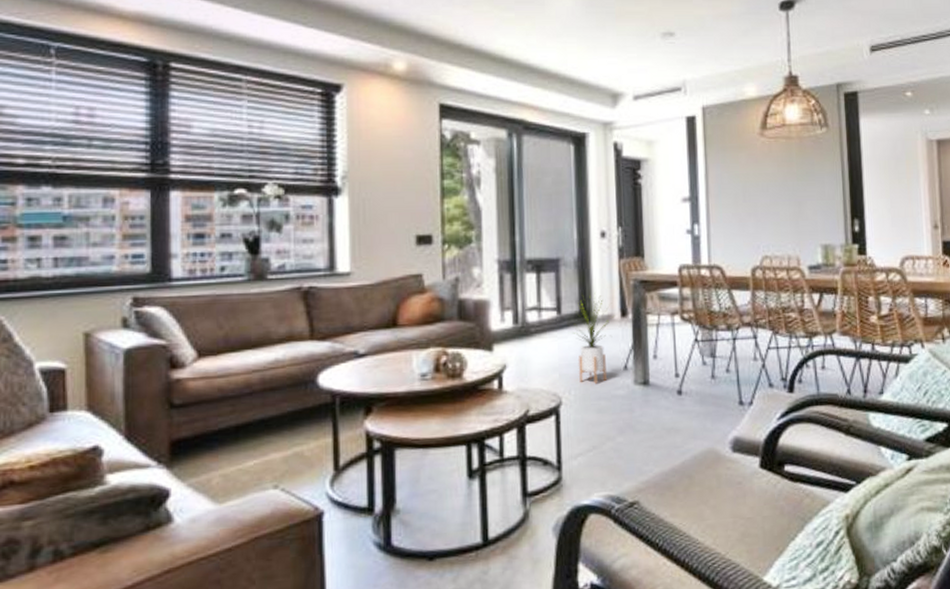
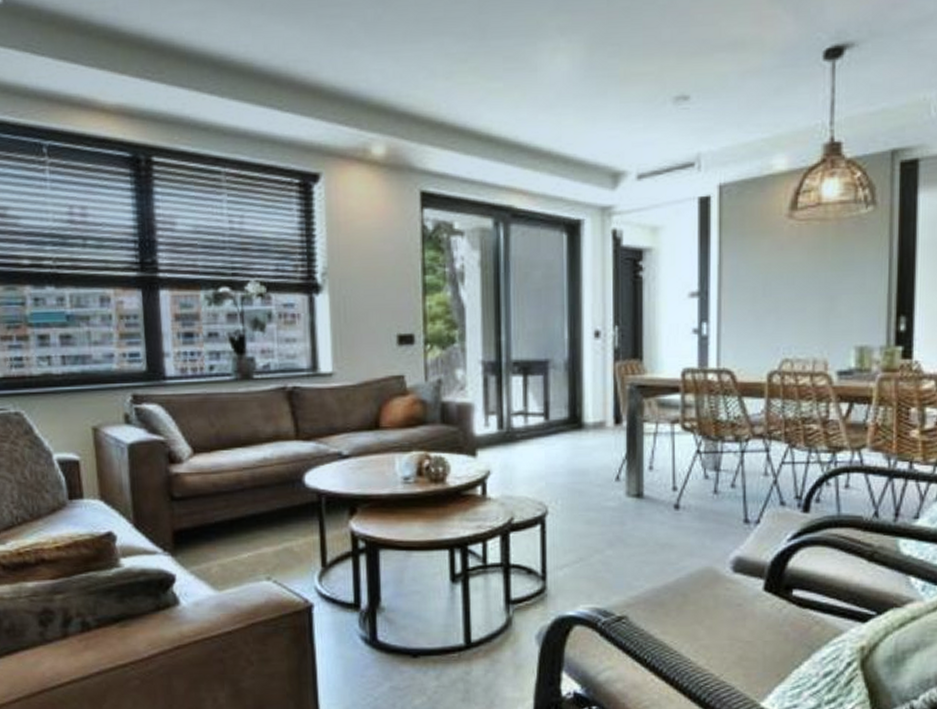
house plant: present [572,293,615,384] -> none [561,398,608,494]

